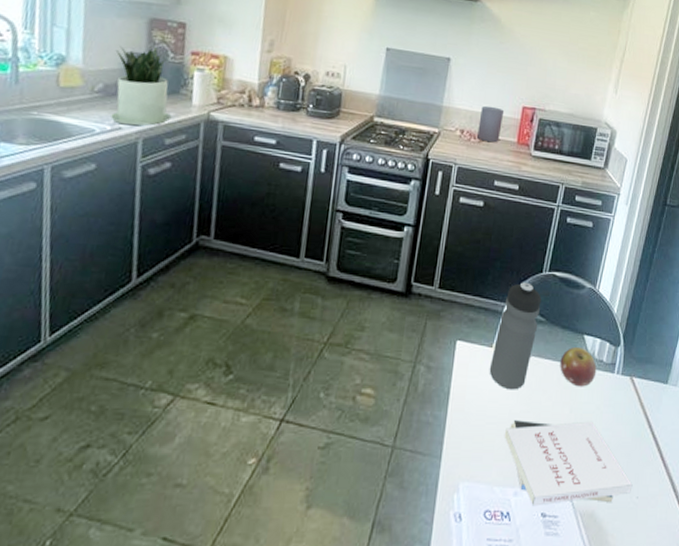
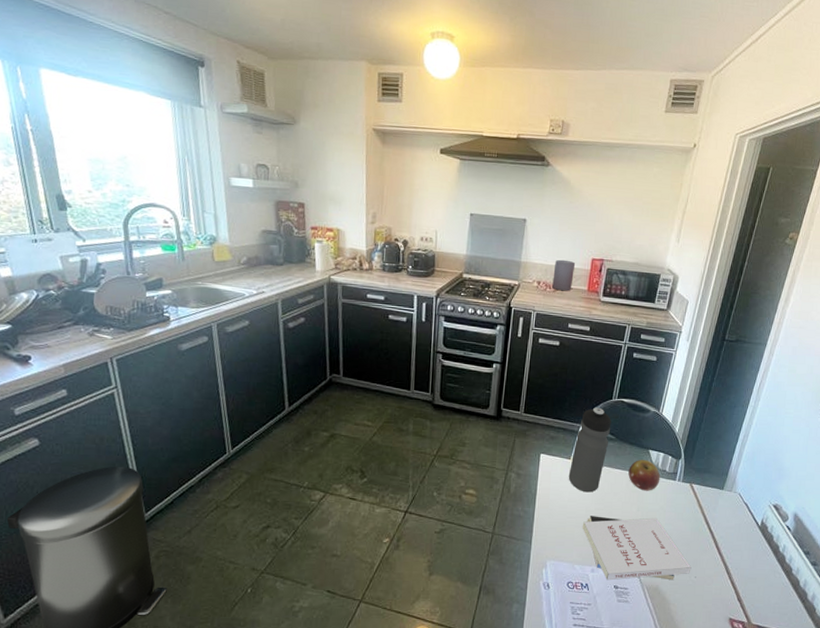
planter: present [110,46,172,126] -> none [252,225,301,290]

